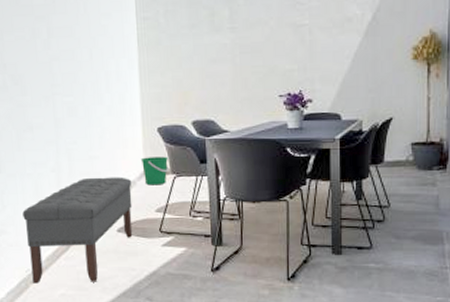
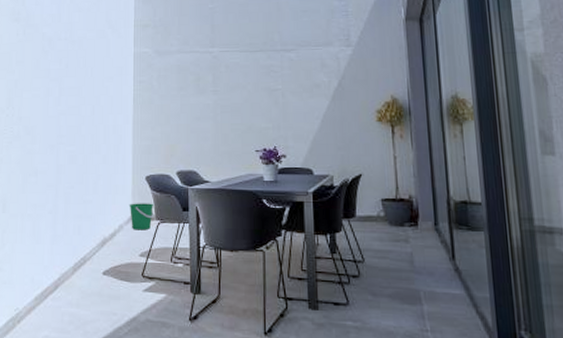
bench: present [22,177,133,284] -> none [19,220,120,325]

